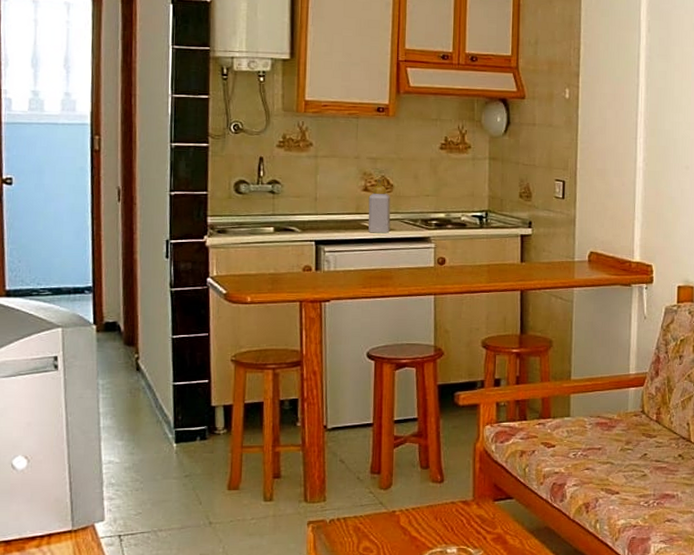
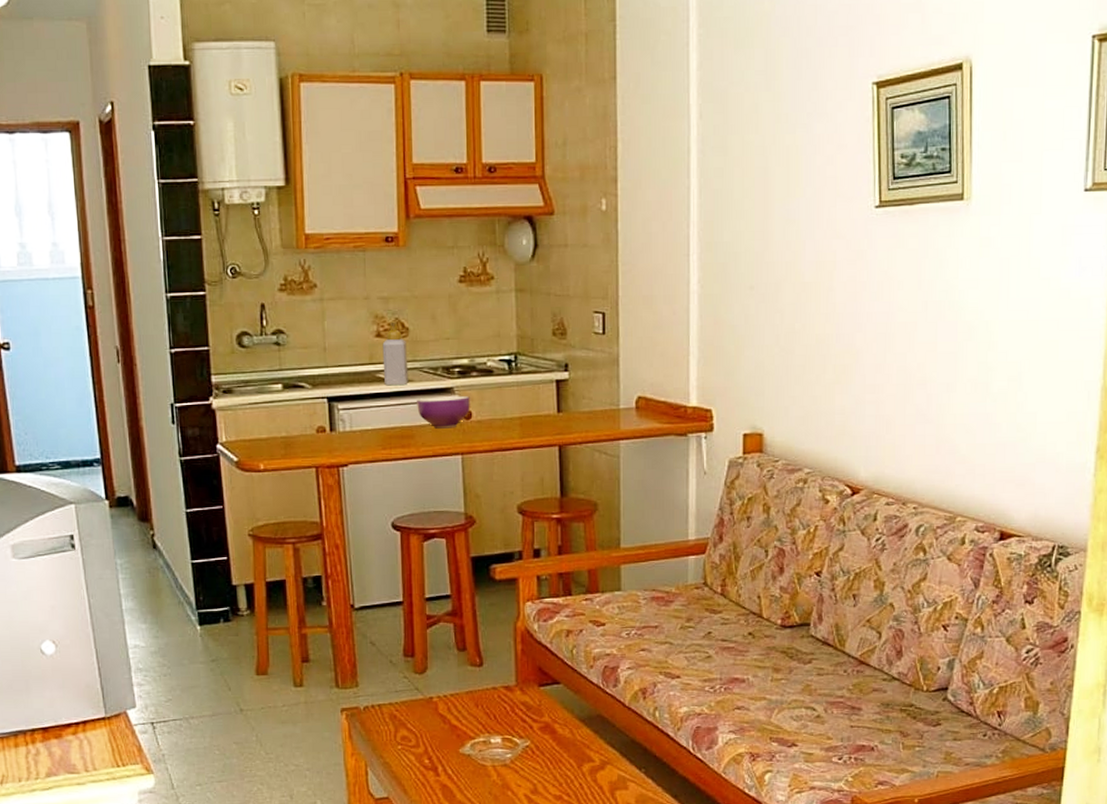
bowl: none [396,244,444,273] -> present [417,396,470,430]

